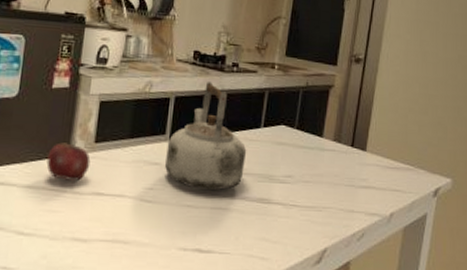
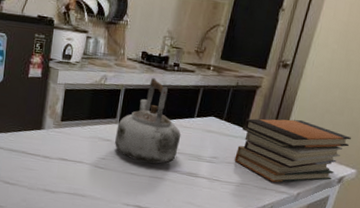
apple: present [46,140,91,182] -> none [25,118,58,149]
book stack: none [313,122,441,203] -> present [234,118,352,183]

